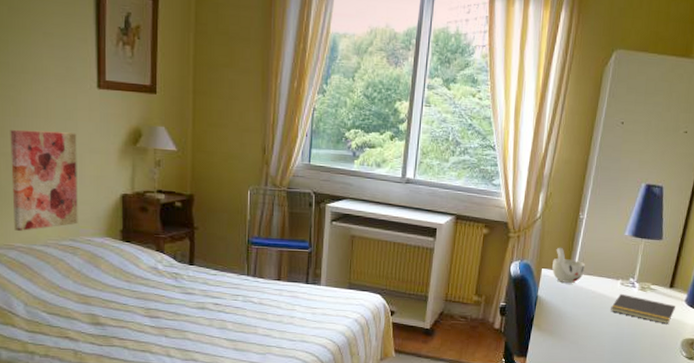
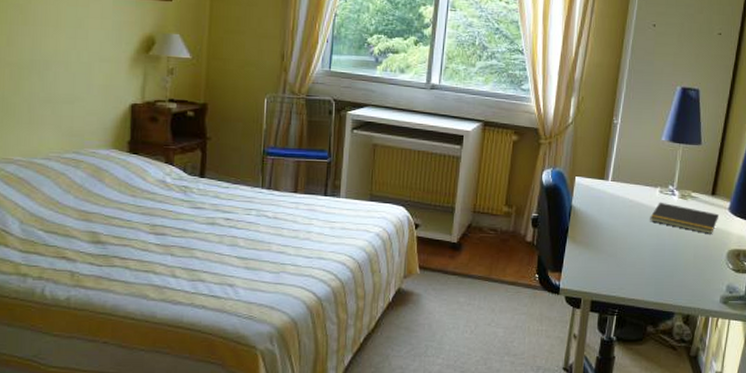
wall art: present [10,129,78,231] -> none [14,38,87,144]
cup: present [552,247,586,284] -> none [586,153,622,192]

